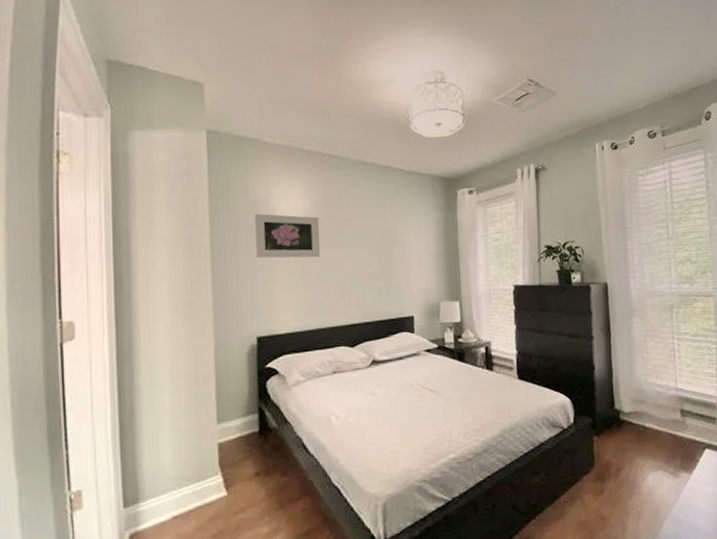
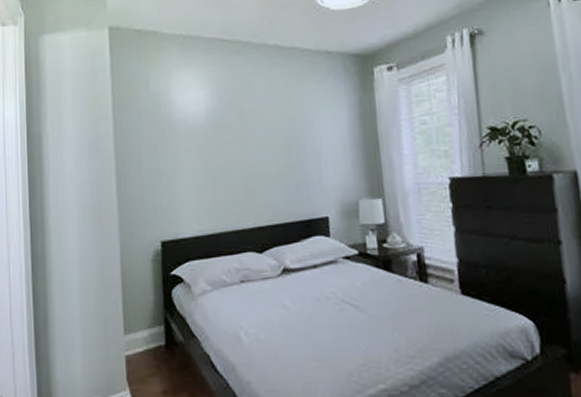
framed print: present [255,214,321,259] -> none [156,108,224,157]

